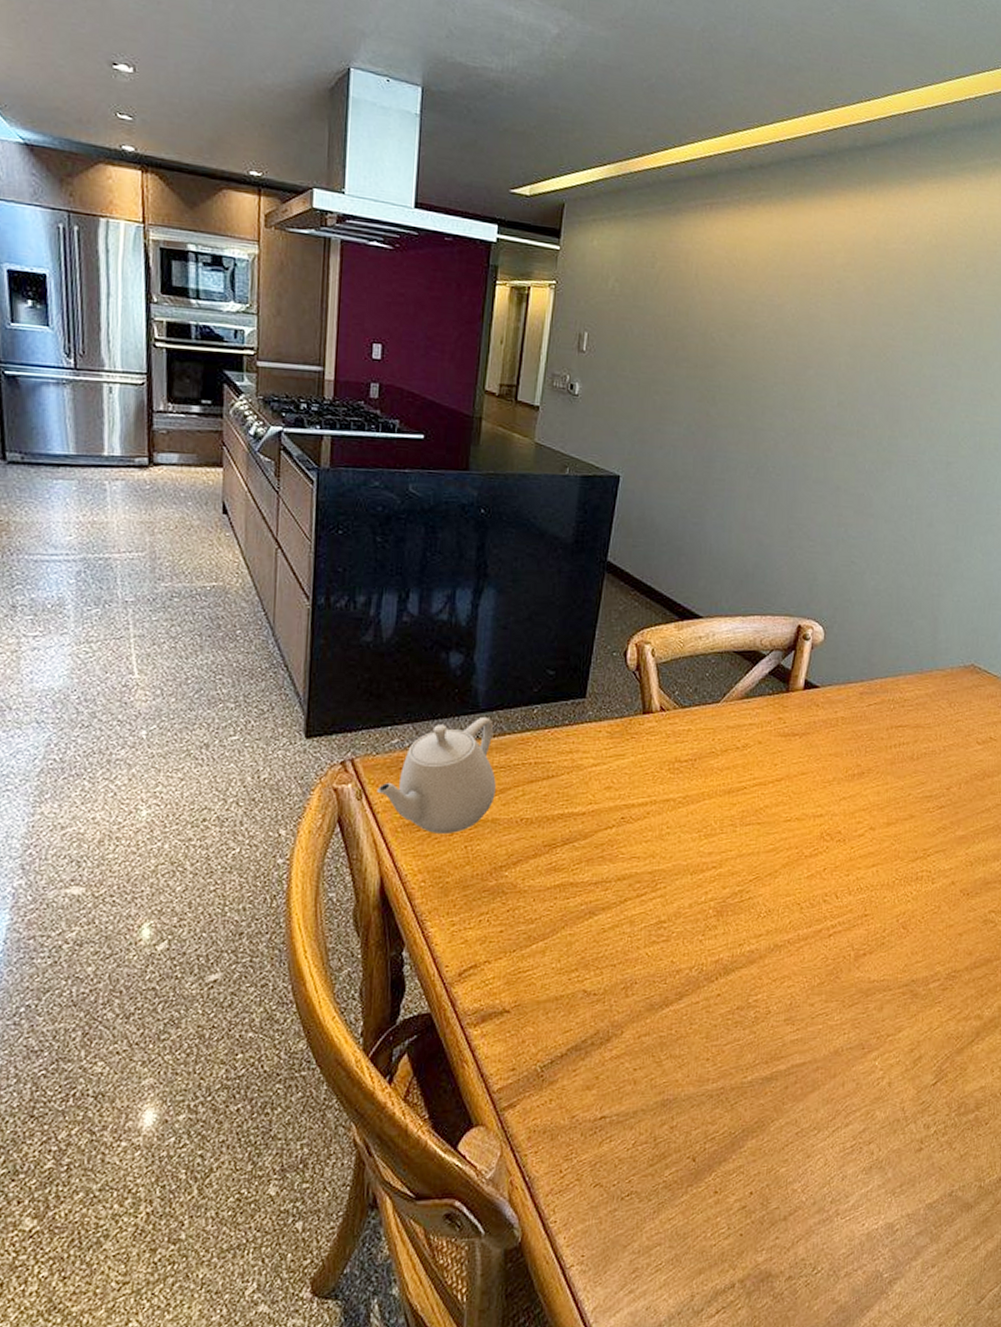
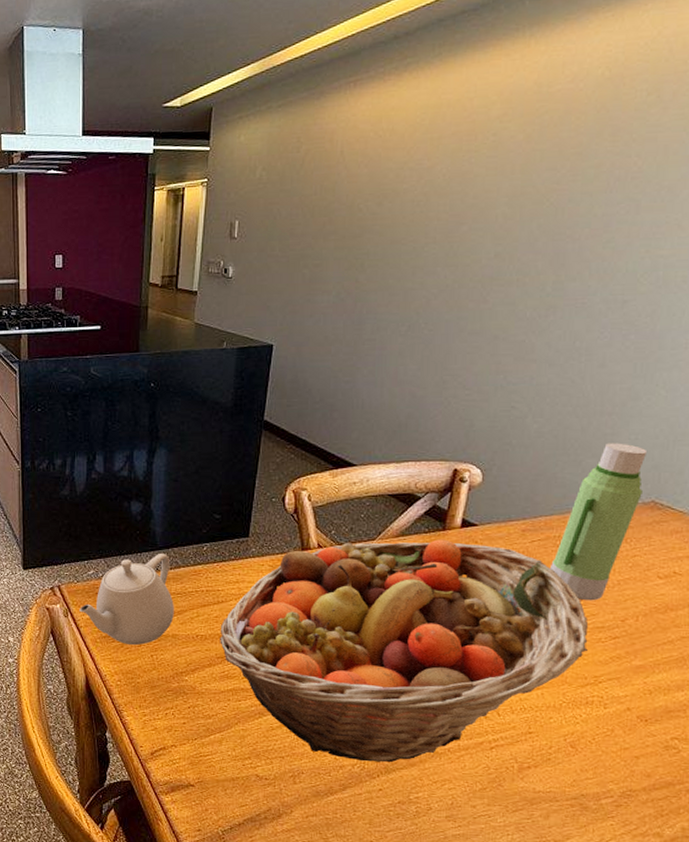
fruit basket: none [548,702,919,963] -> present [220,539,589,763]
water bottle: none [885,604,968,769] -> present [551,443,648,601]

